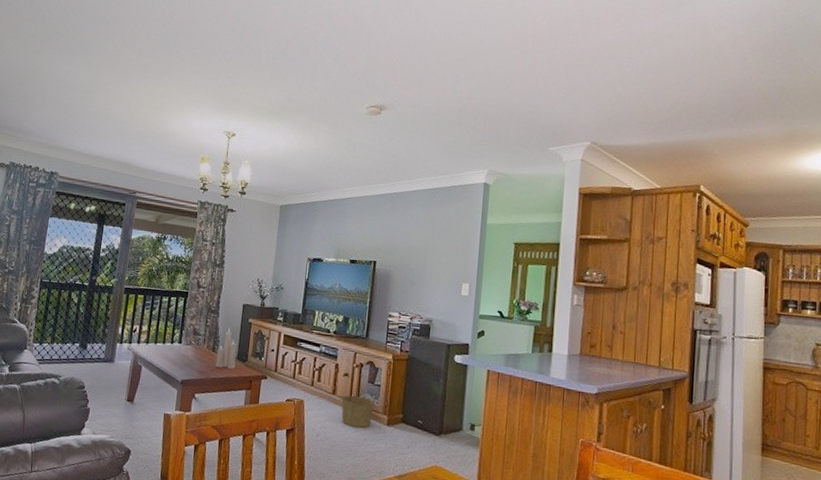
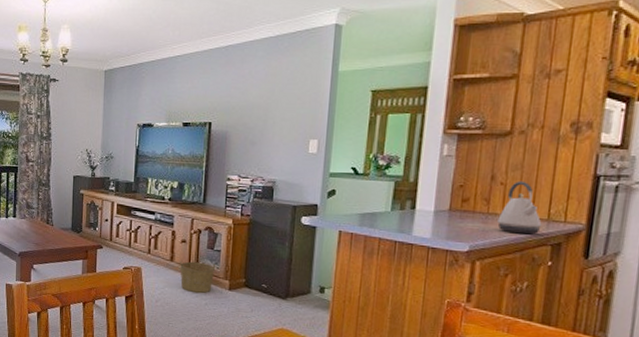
candle: present [215,327,237,369] -> none [51,199,71,240]
kettle: none [619,330,655,380] -> present [497,180,542,235]

